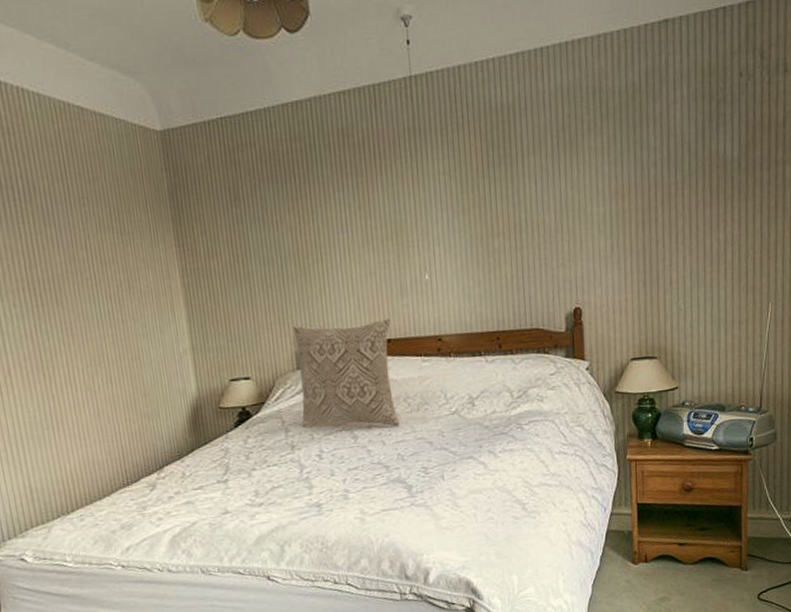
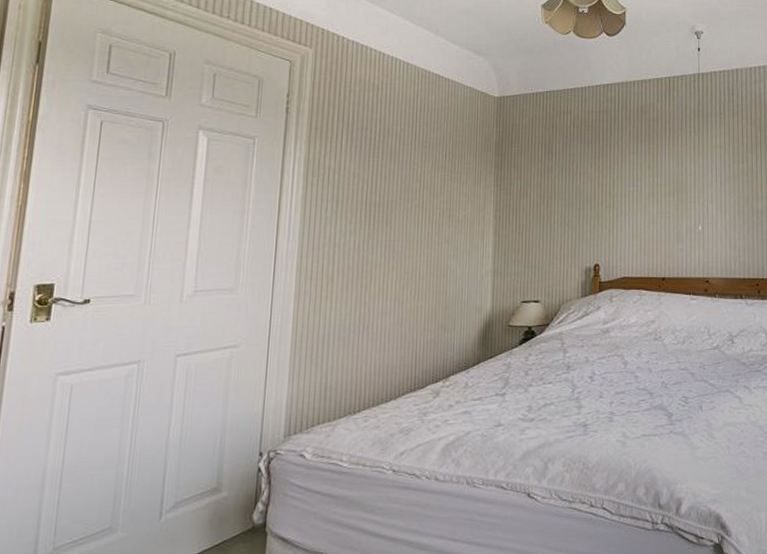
pillow: present [292,319,400,427] -> none [580,260,666,356]

